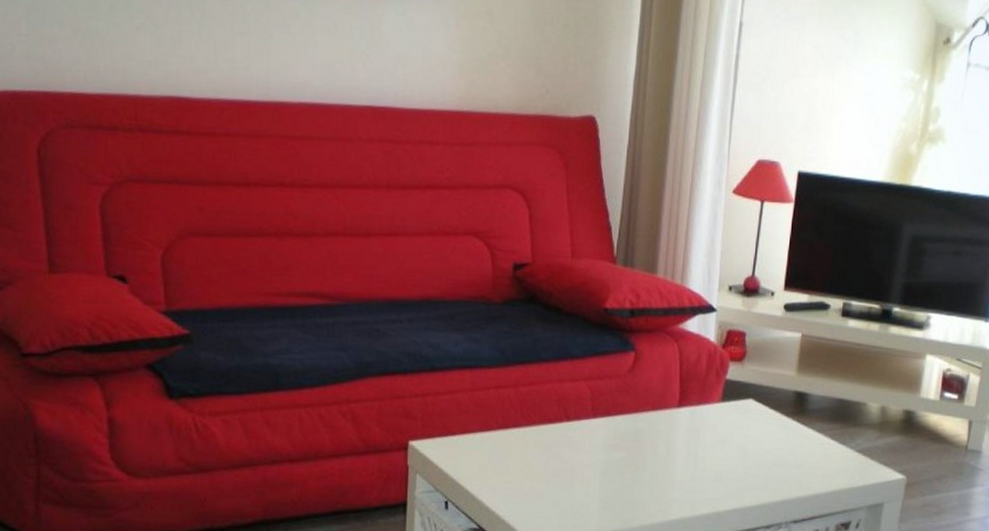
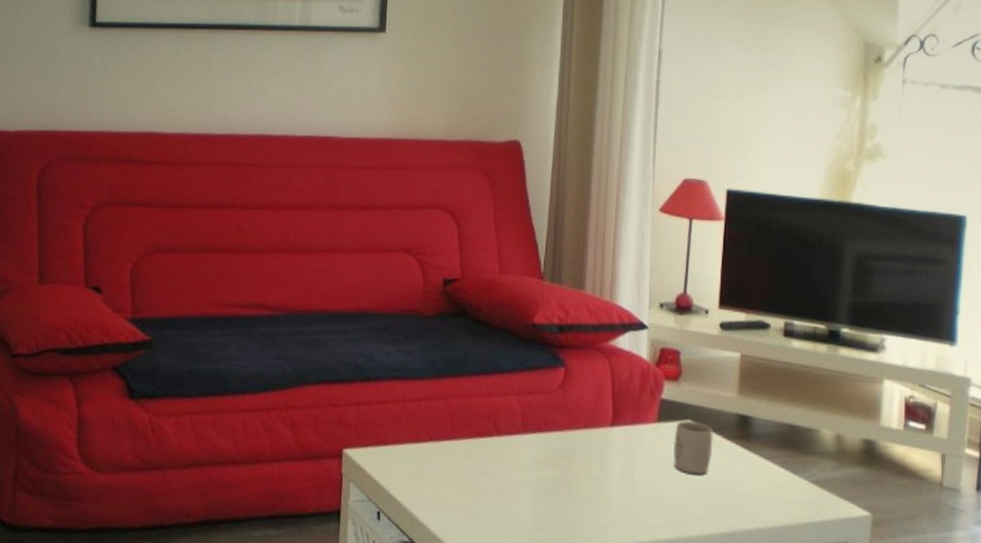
mug: none [734,399,772,450] -> present [674,421,713,475]

